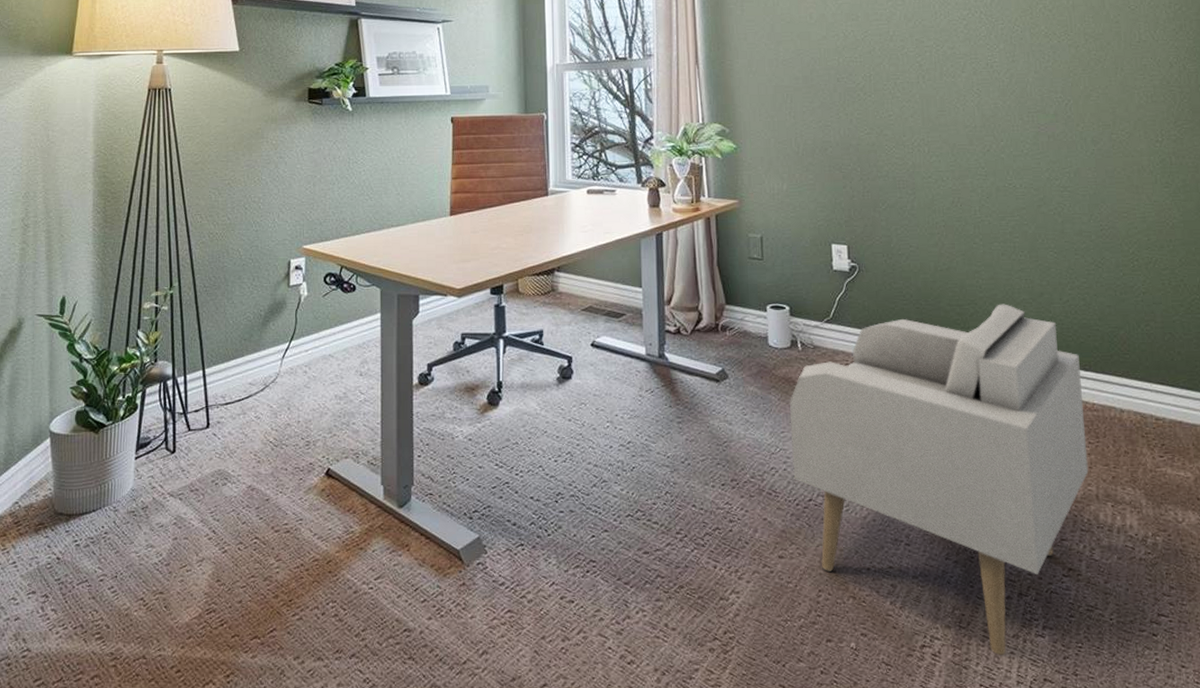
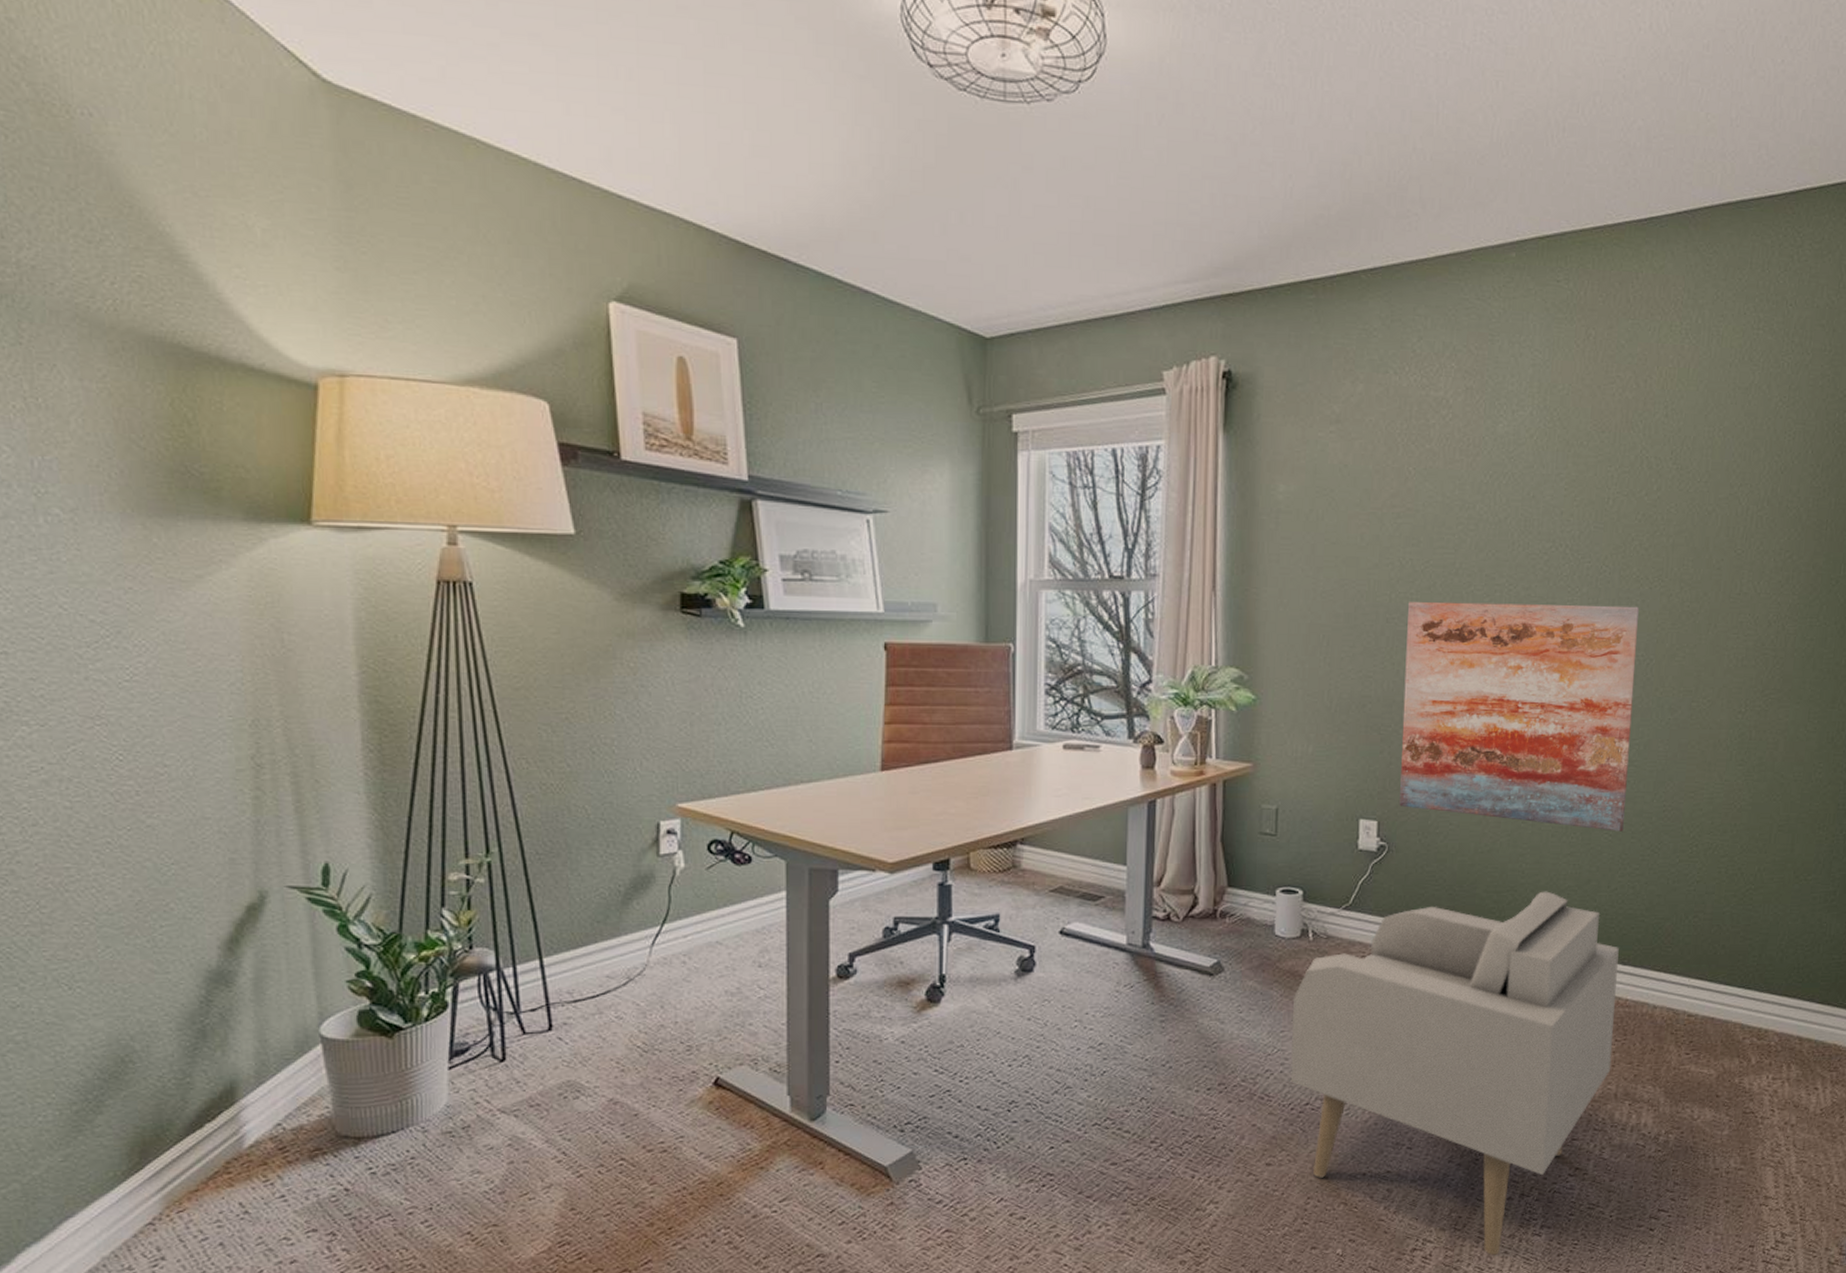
wall art: none [854,57,1066,249] -> present [1399,601,1639,832]

